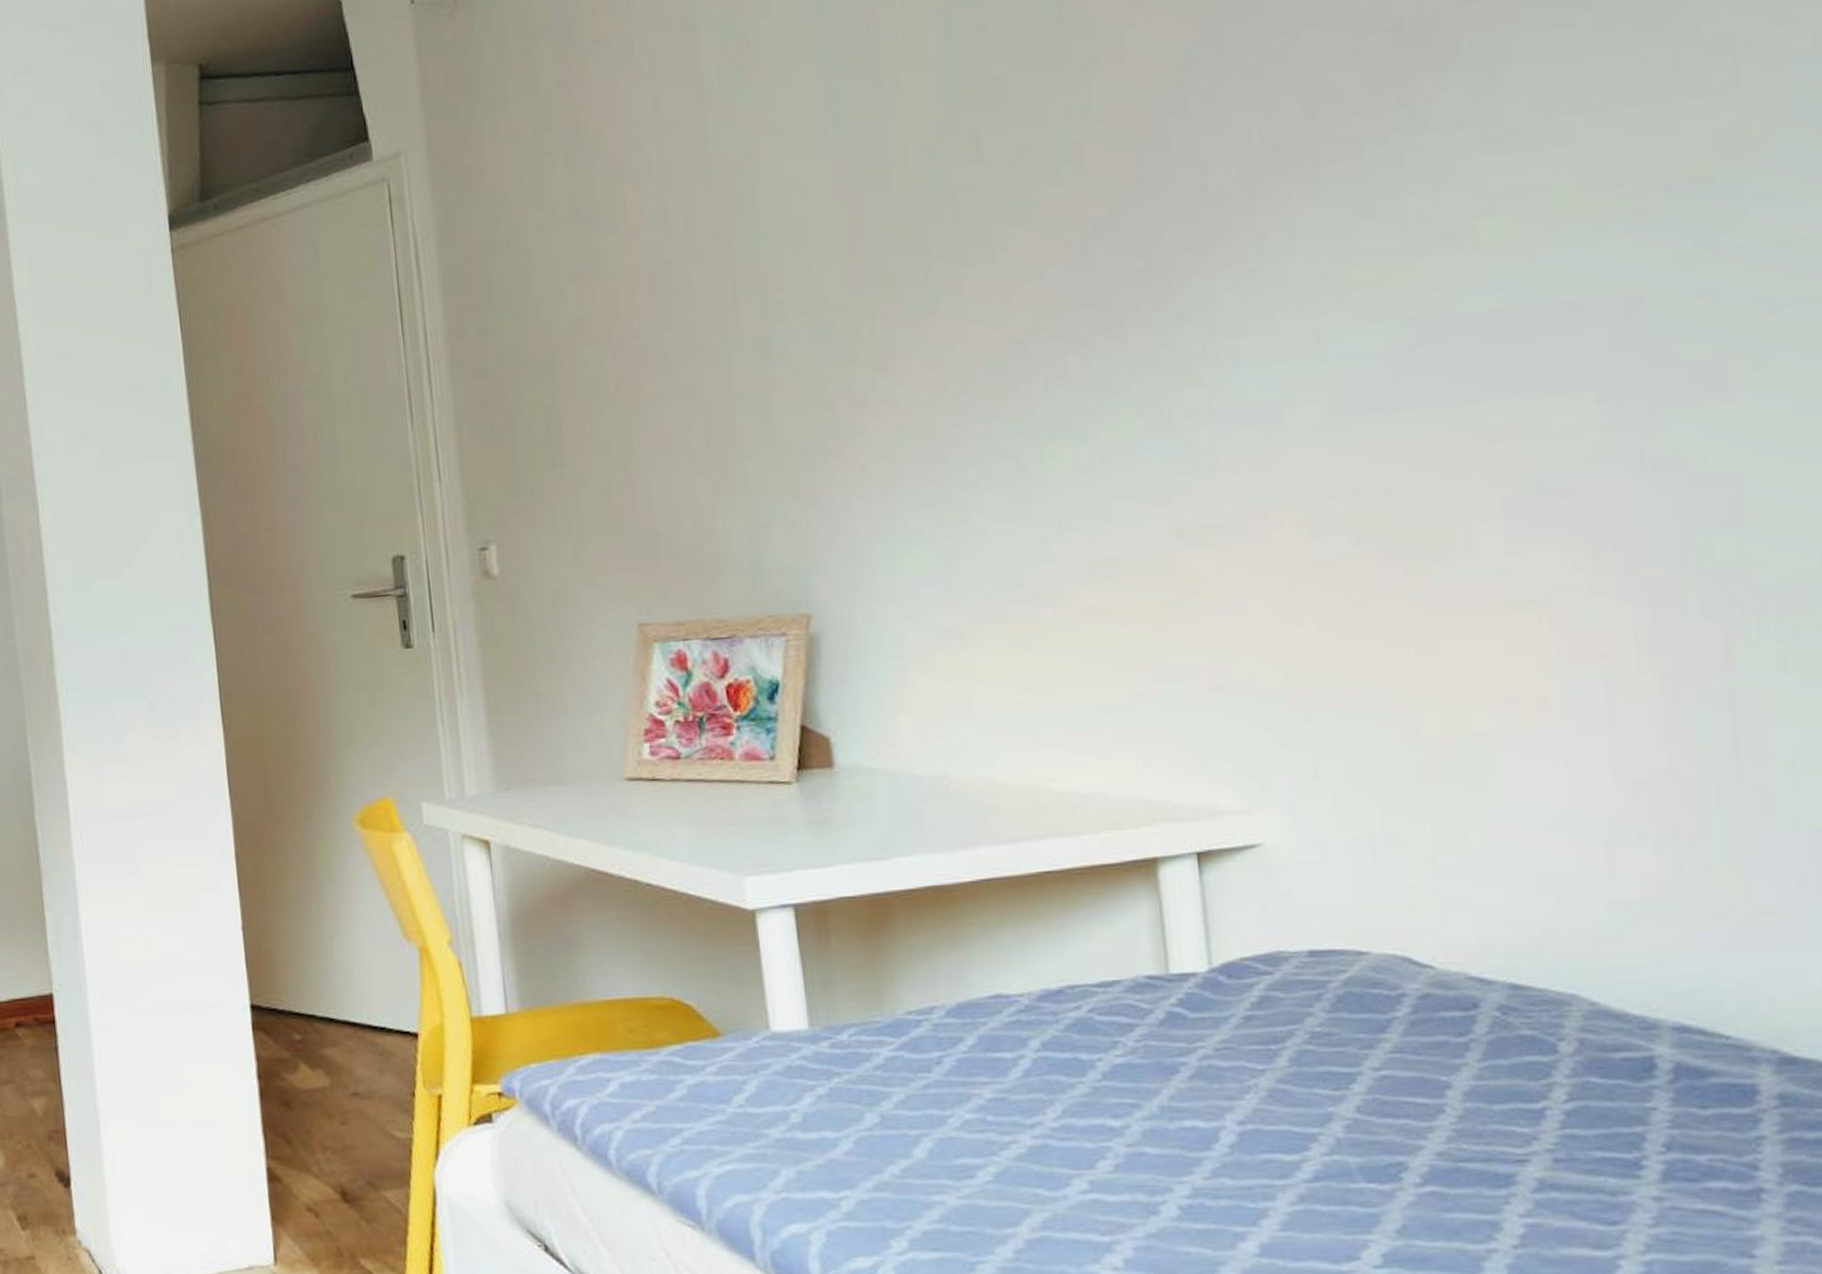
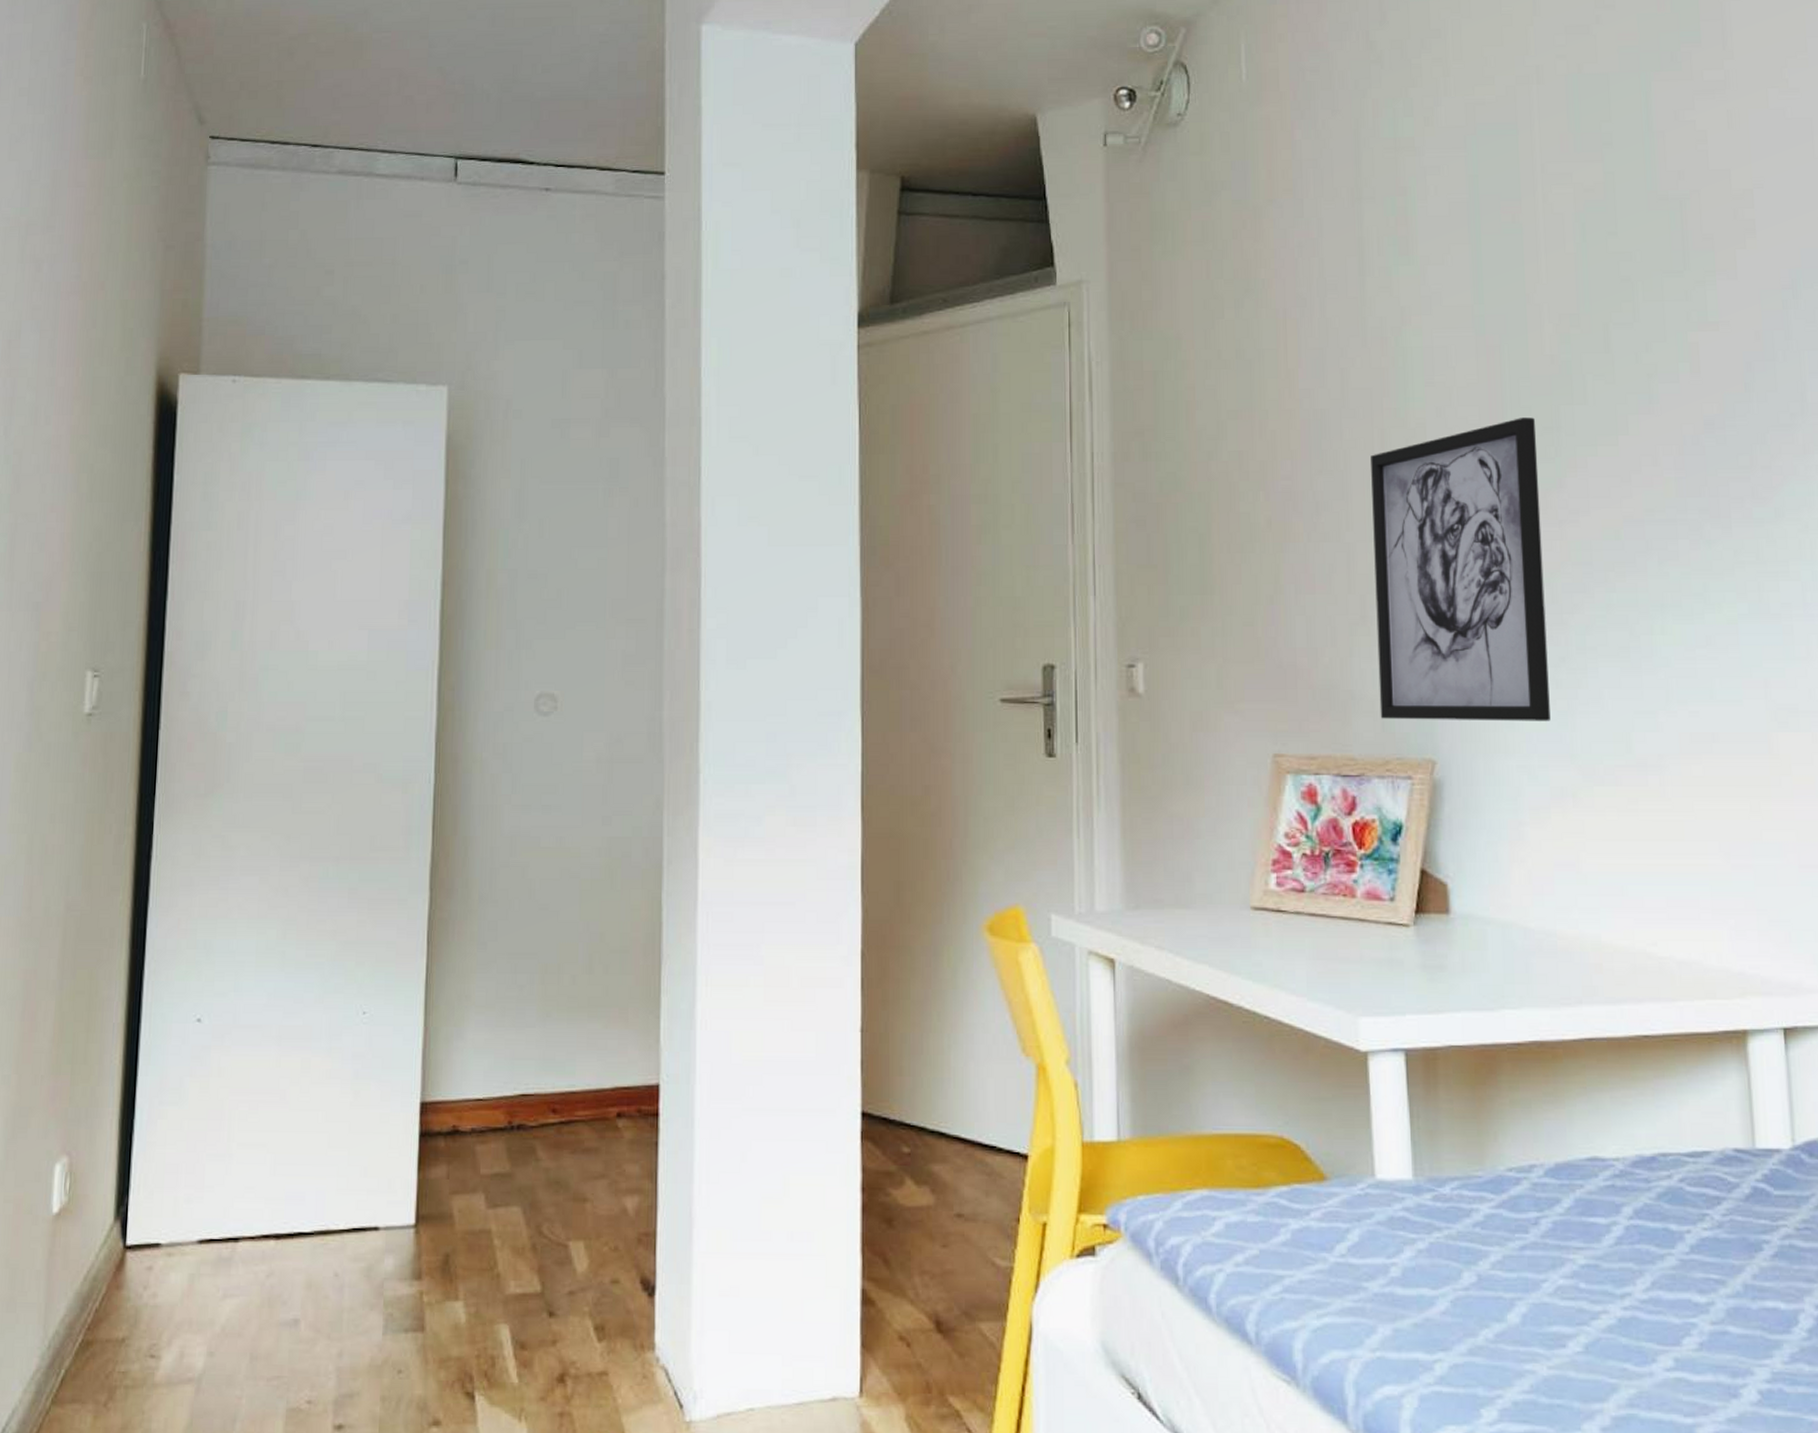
wall art: none [723,243,933,577] -> present [1371,417,1551,721]

